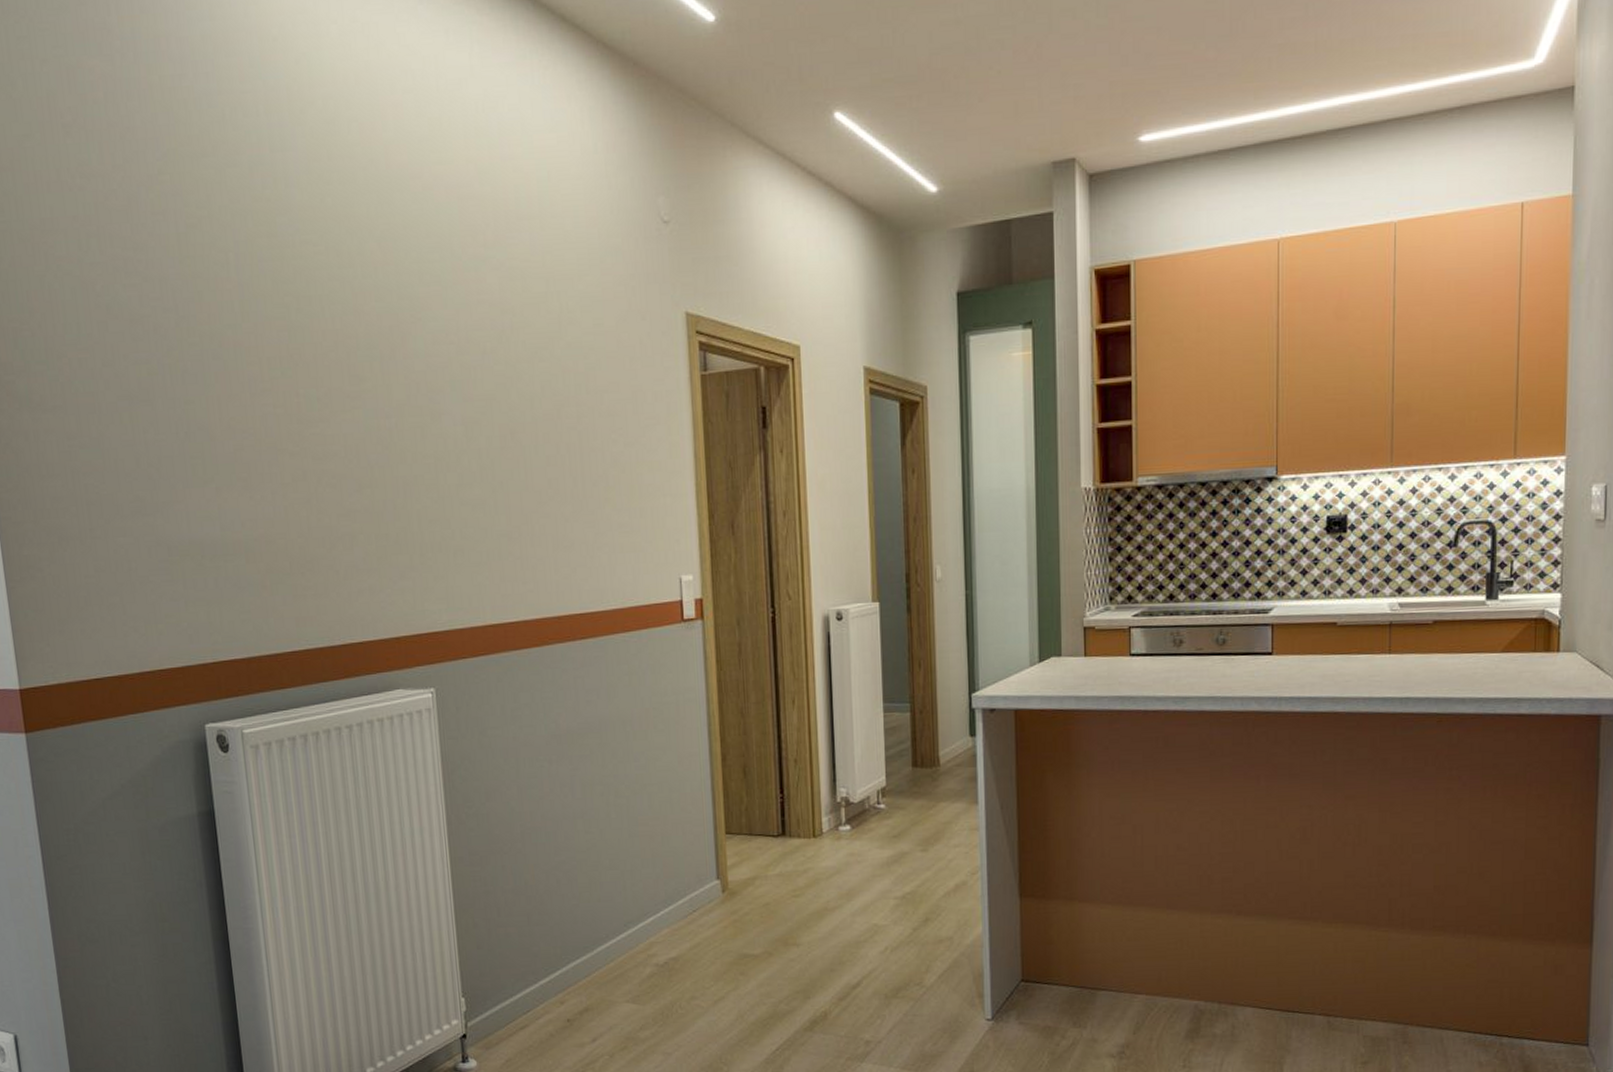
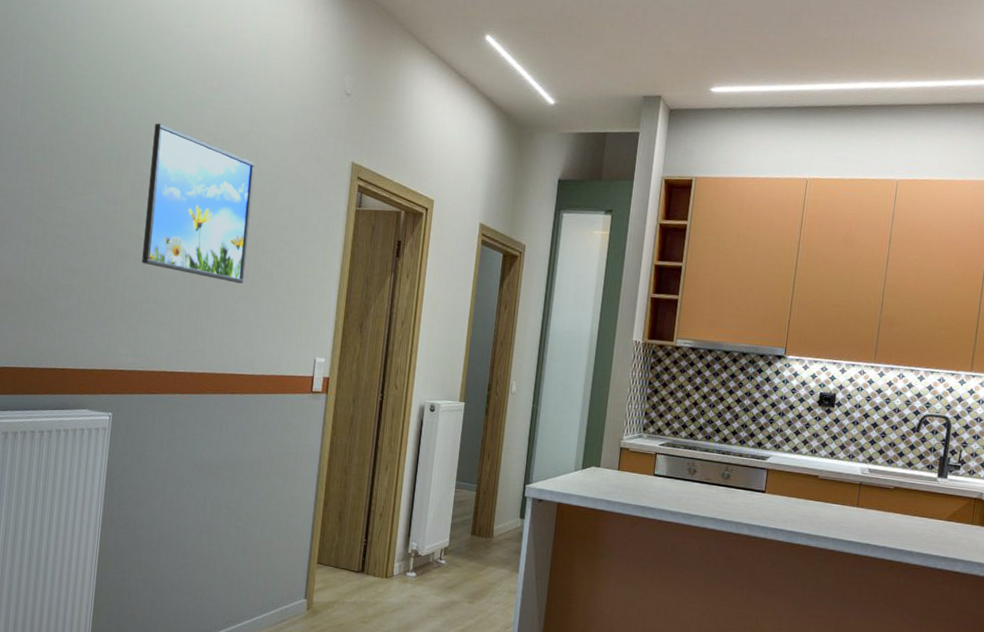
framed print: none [420,300,572,496] -> present [142,123,255,284]

